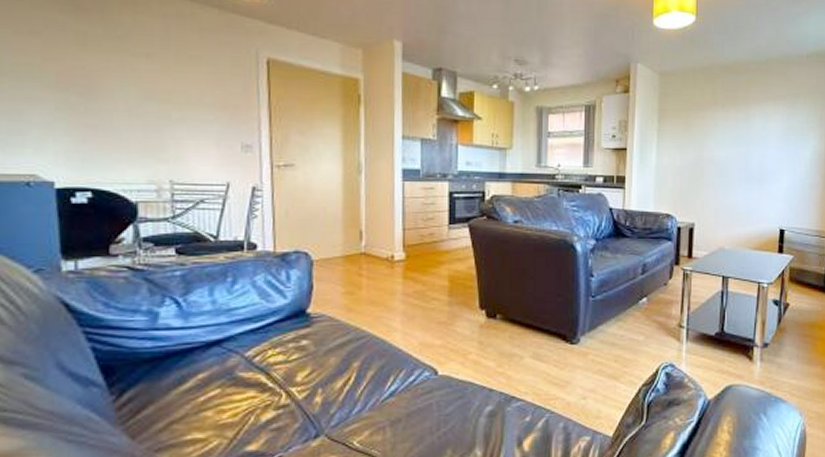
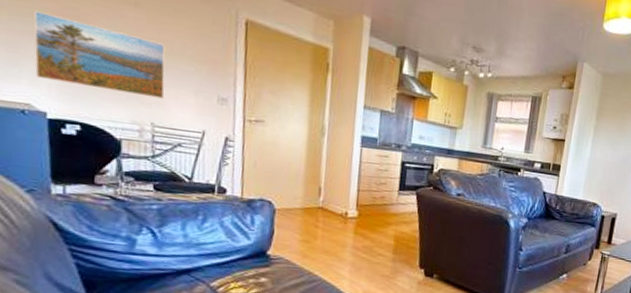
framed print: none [37,73,183,153] -> present [33,10,165,99]

